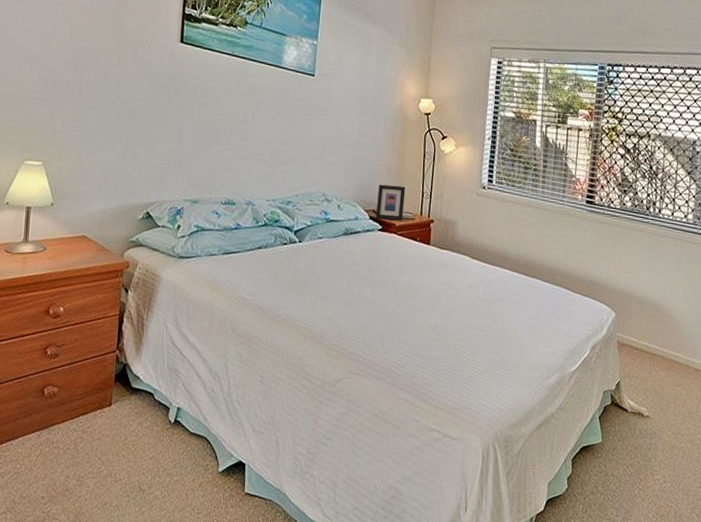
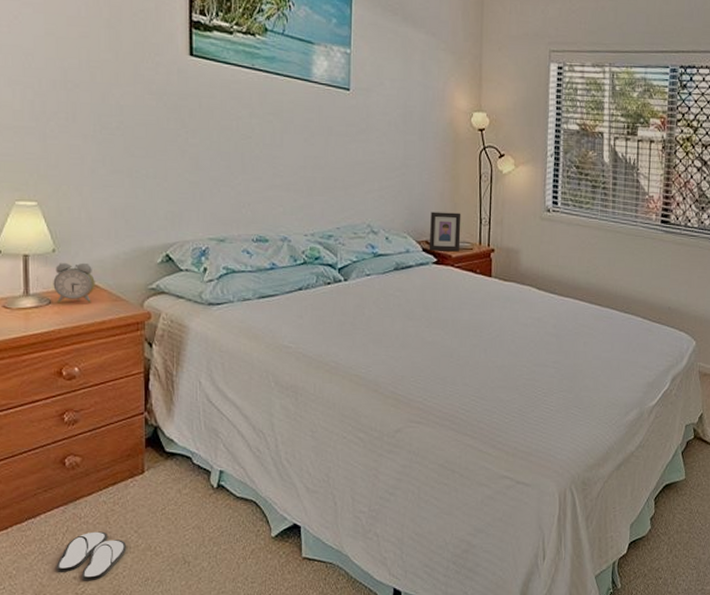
slippers: none [27,456,91,501] -> present [56,531,127,580]
alarm clock: none [49,215,85,252] -> present [53,262,95,304]

